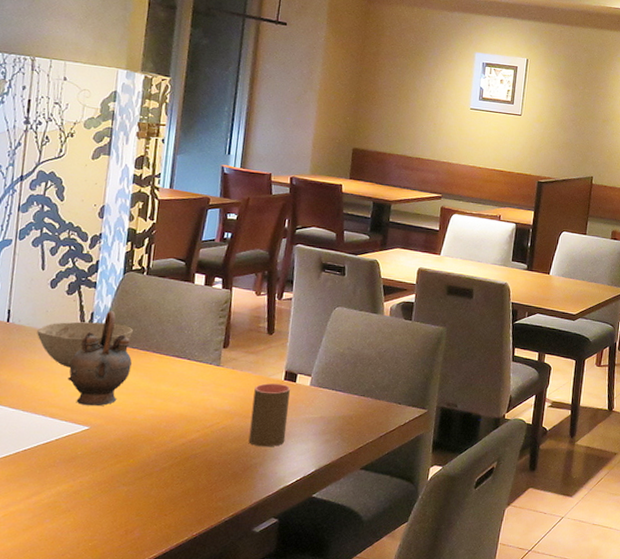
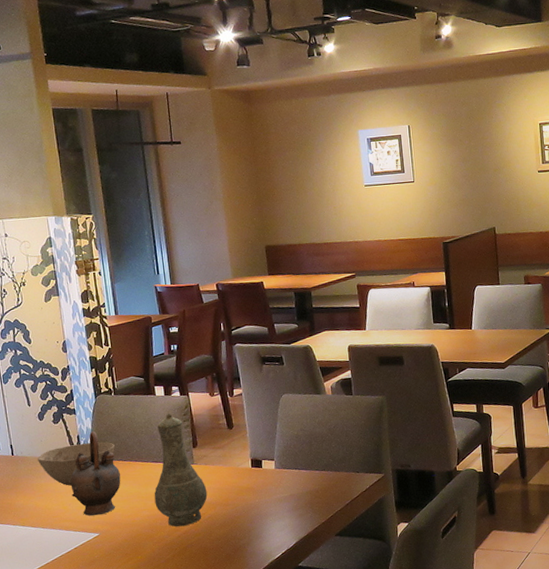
vase: none [164,306,228,434] -> present [154,413,208,527]
cup: present [248,383,290,447] -> none [228,471,265,529]

